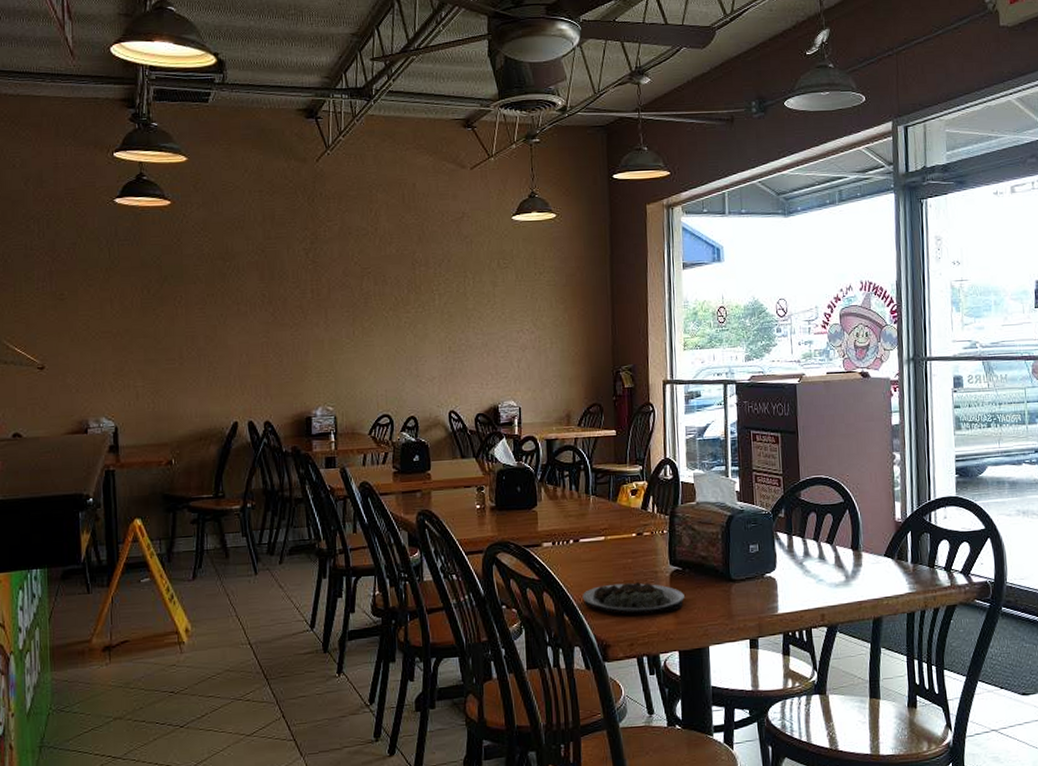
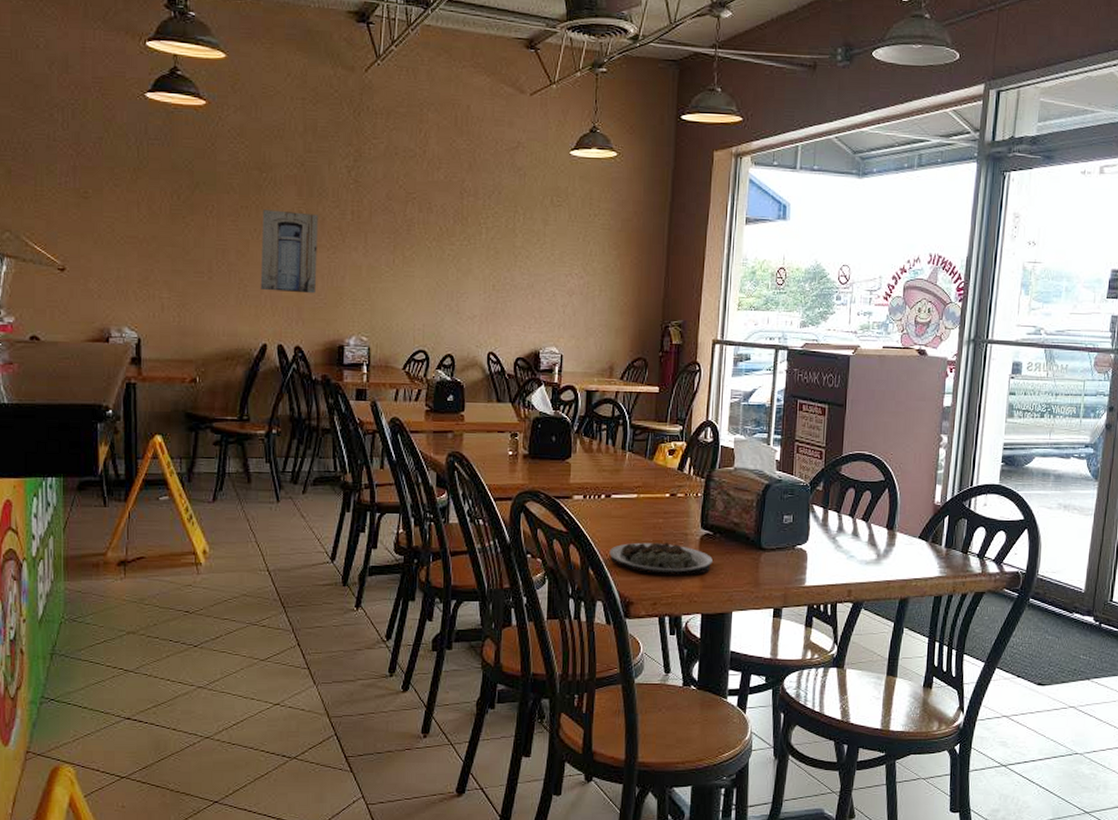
wall art: none [227,295,282,371] -> present [260,209,318,294]

